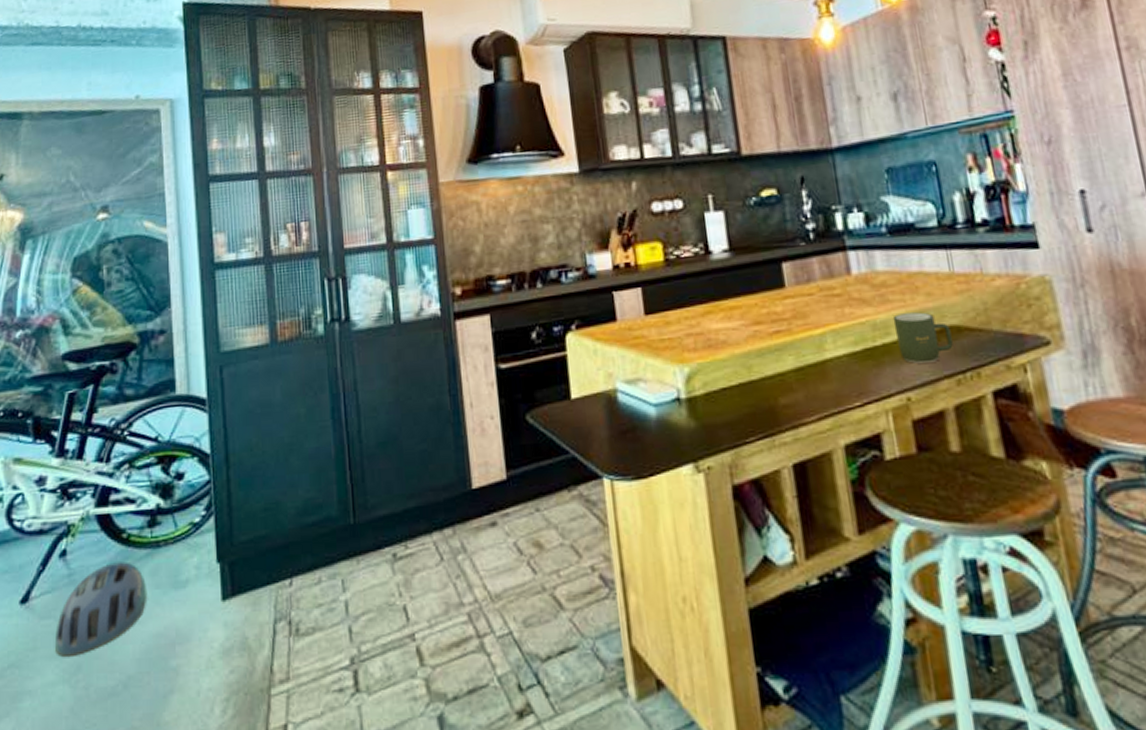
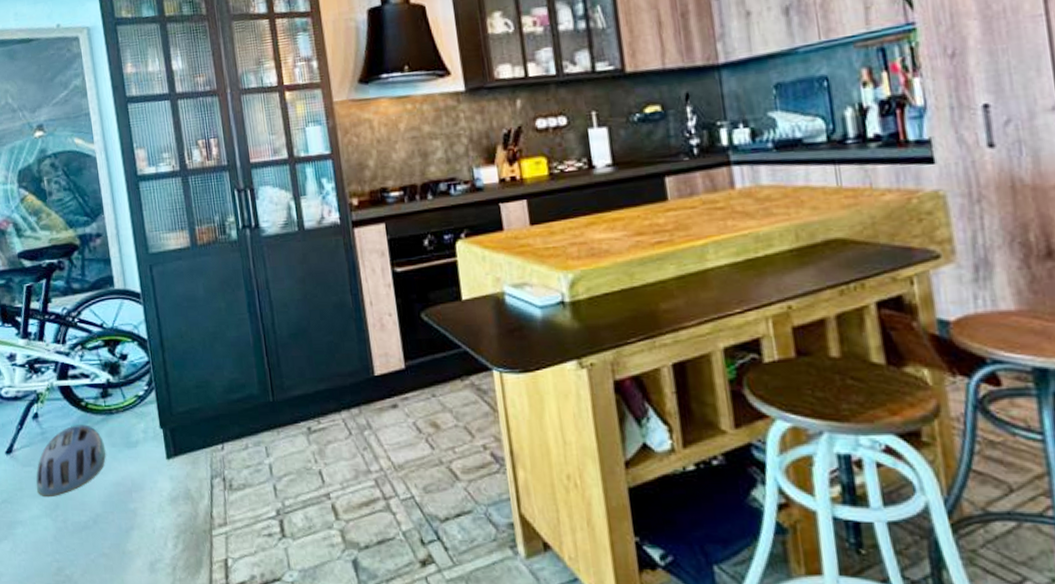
mug: present [892,312,953,365] -> none [776,225,838,275]

